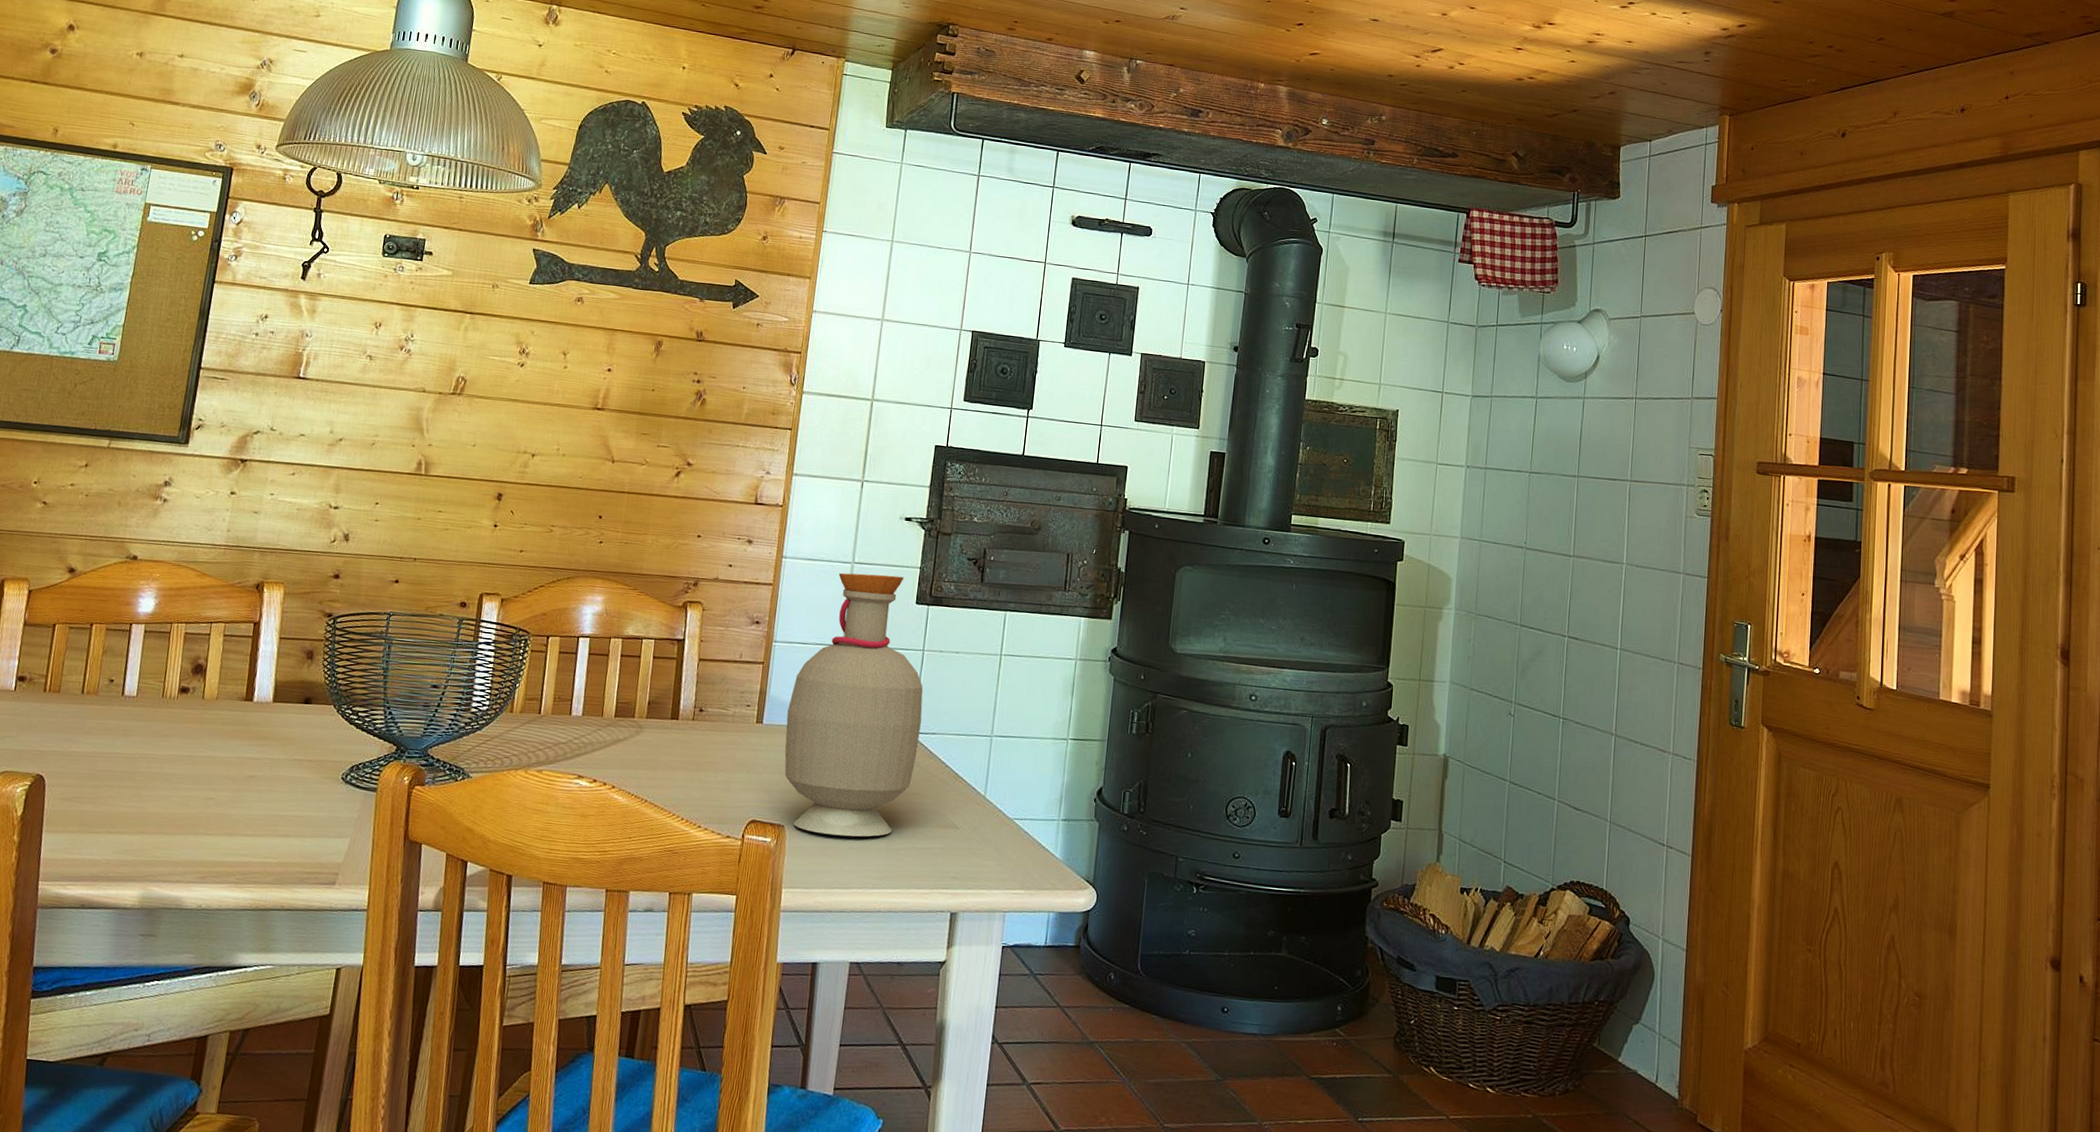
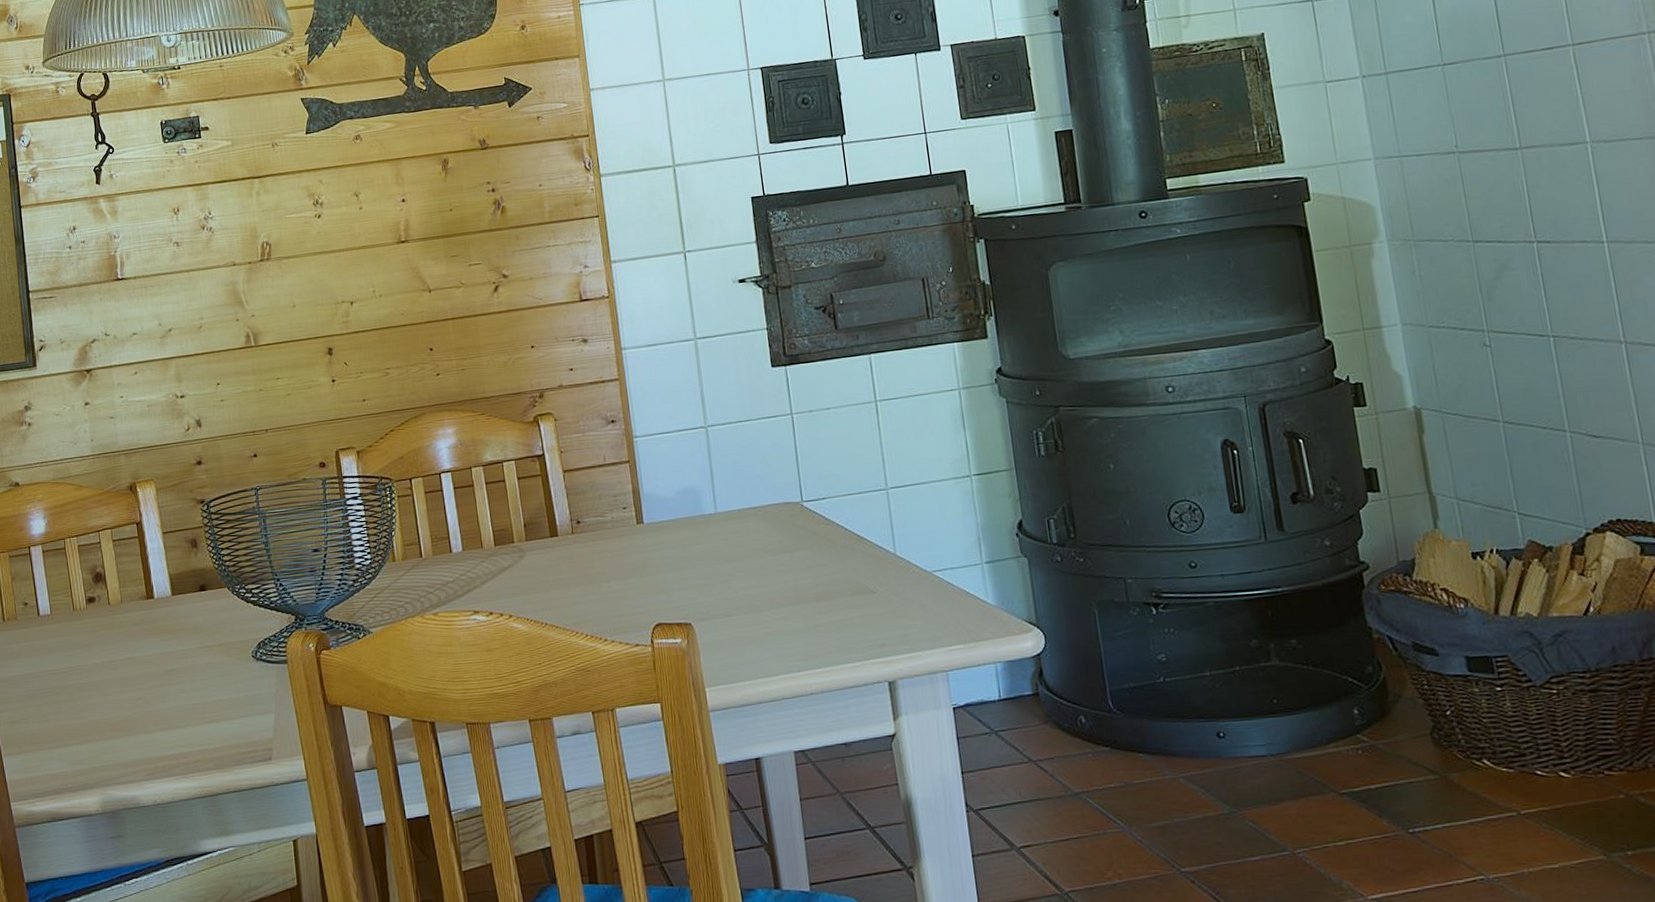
bottle: present [784,572,923,837] -> none [665,342,813,625]

